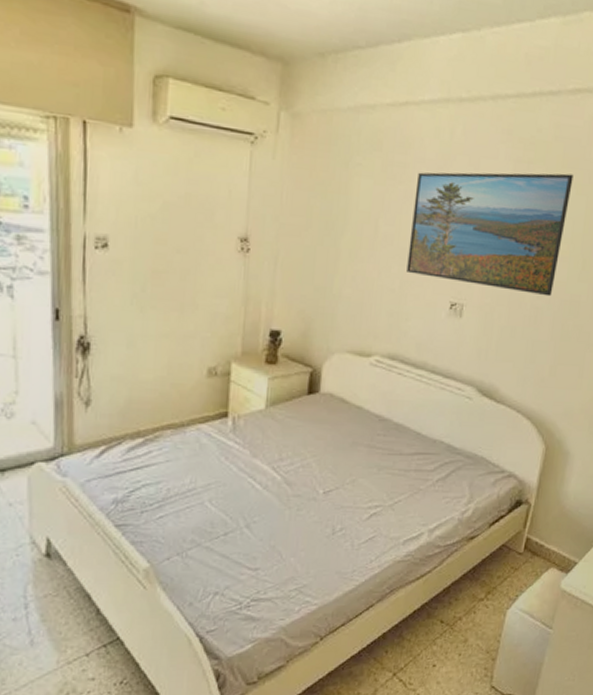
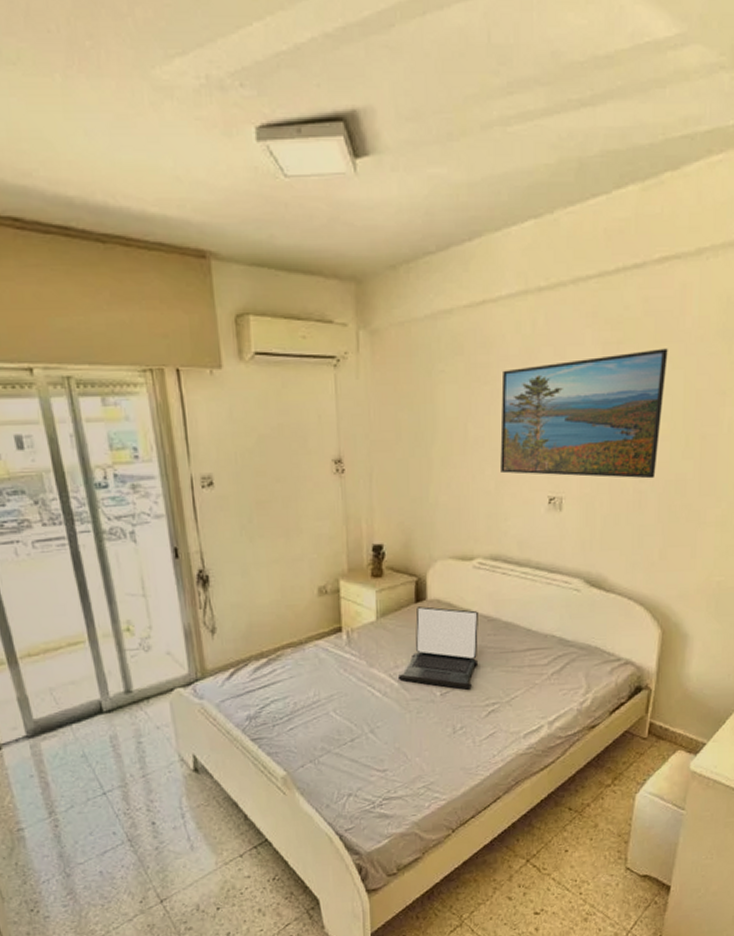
laptop: none [281,399,370,489] -> present [397,606,479,690]

